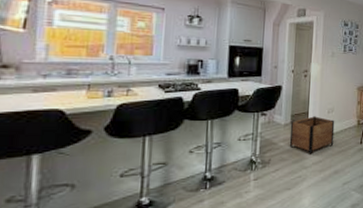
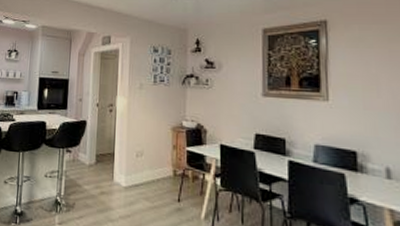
planter: present [289,116,335,154] -> none [94,158,145,205]

